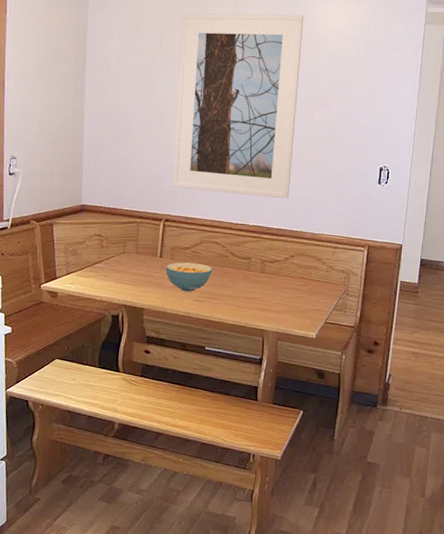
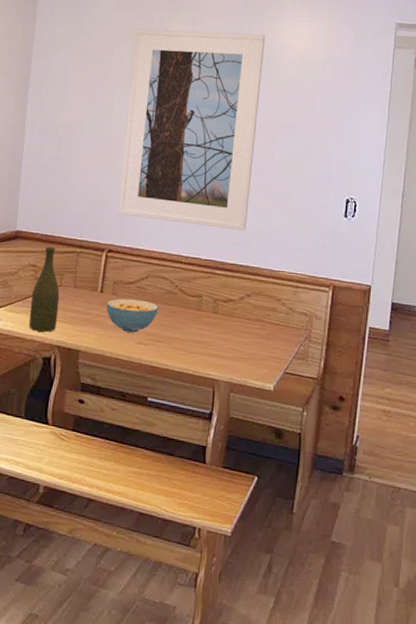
bottle: none [97,218,124,293] -> present [28,247,60,332]

